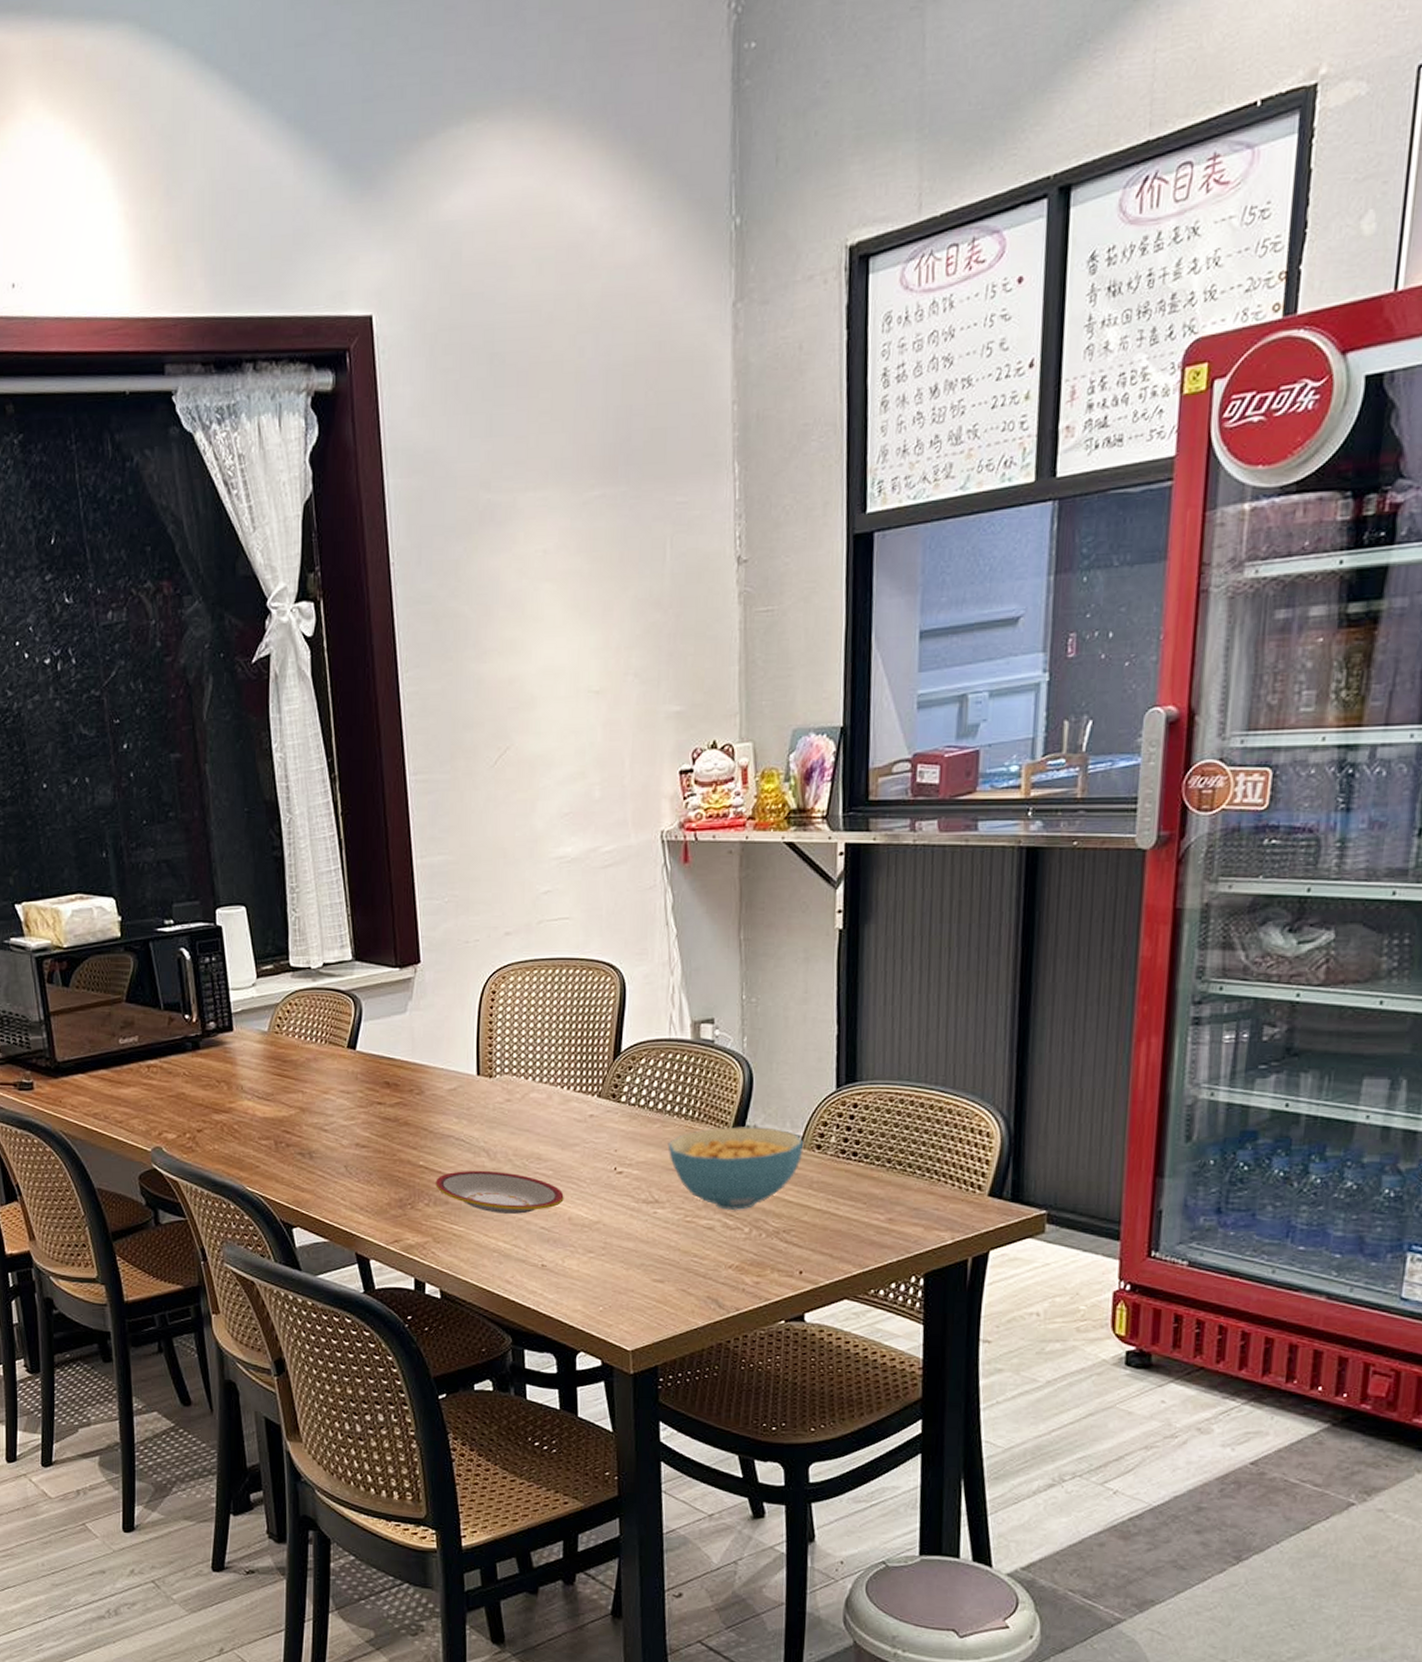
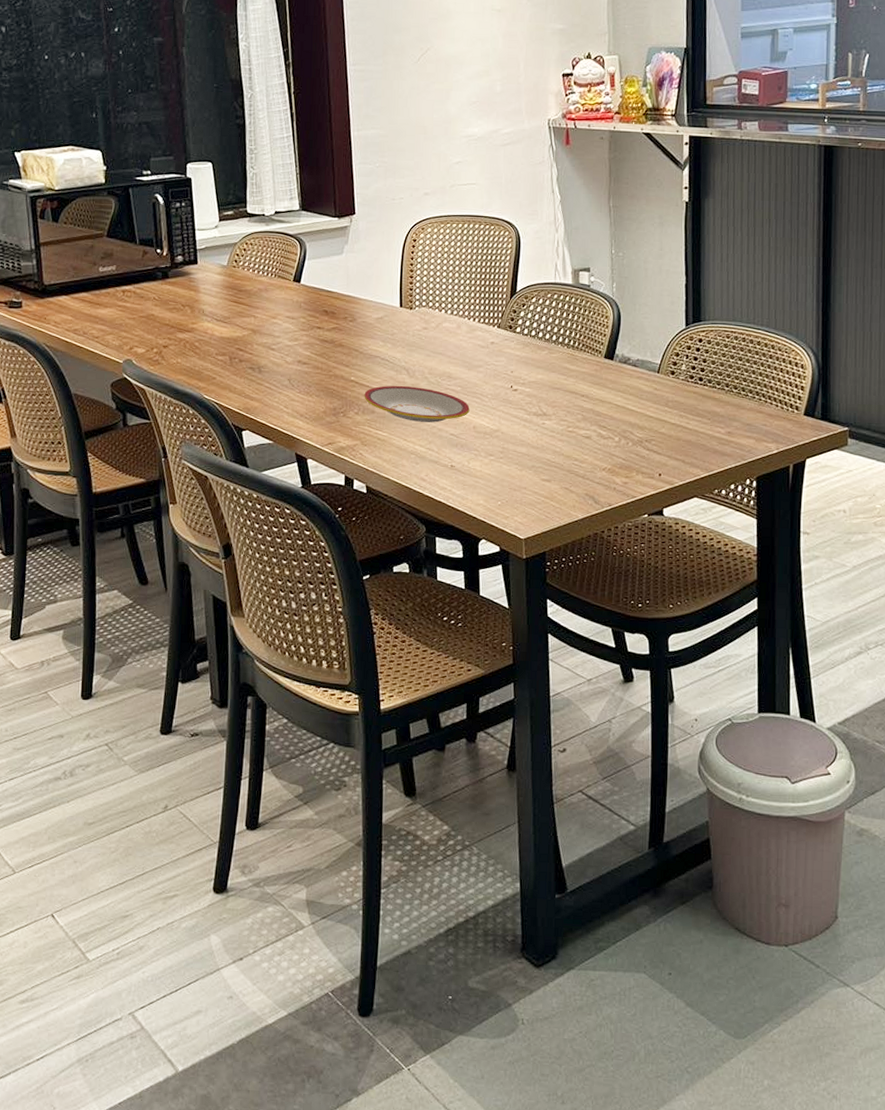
cereal bowl: present [668,1127,804,1210] -> none [553,355,661,423]

